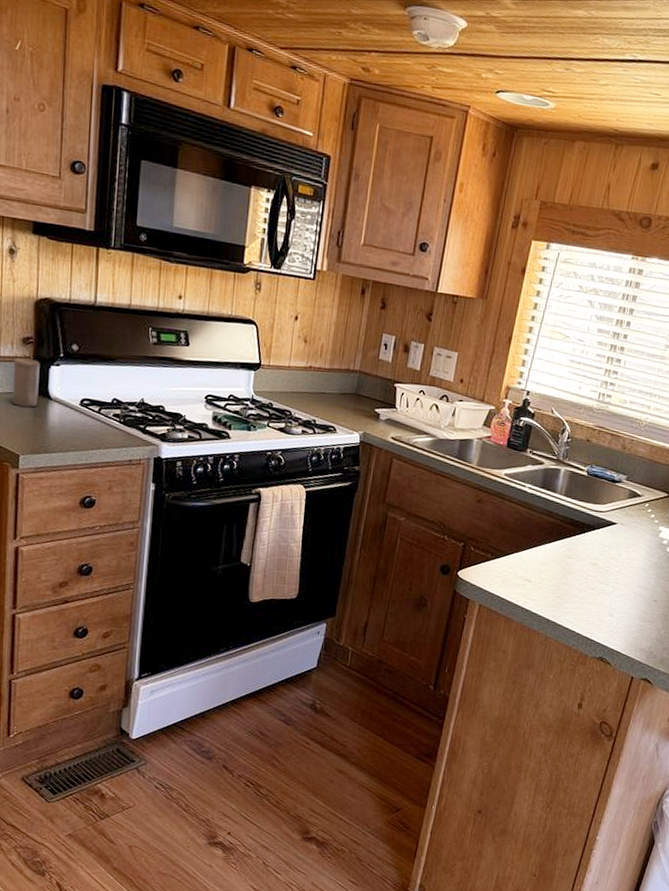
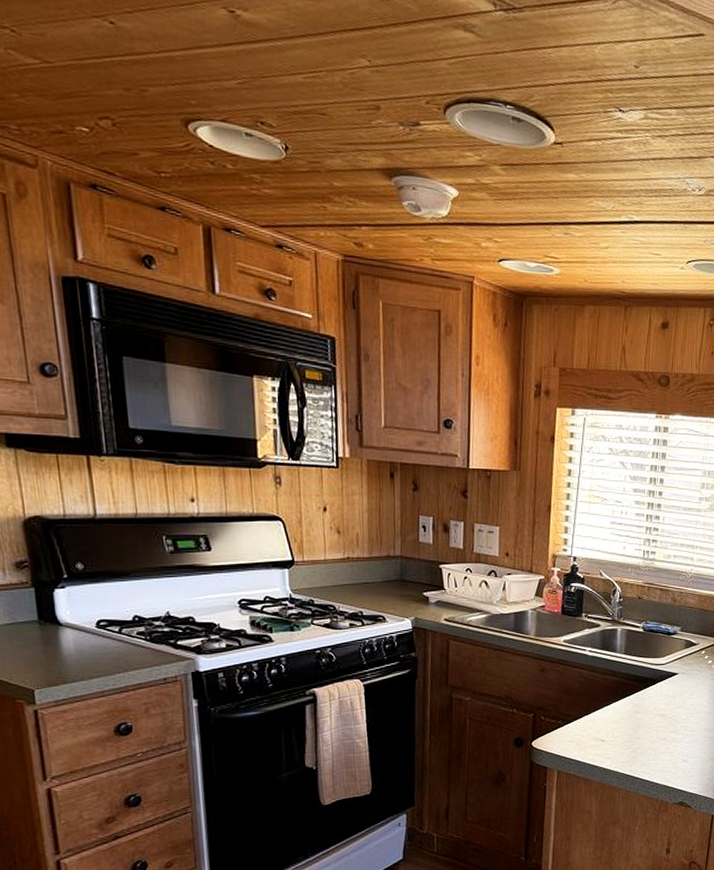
canister: present [11,357,40,408] -> none [8,584,47,637]

